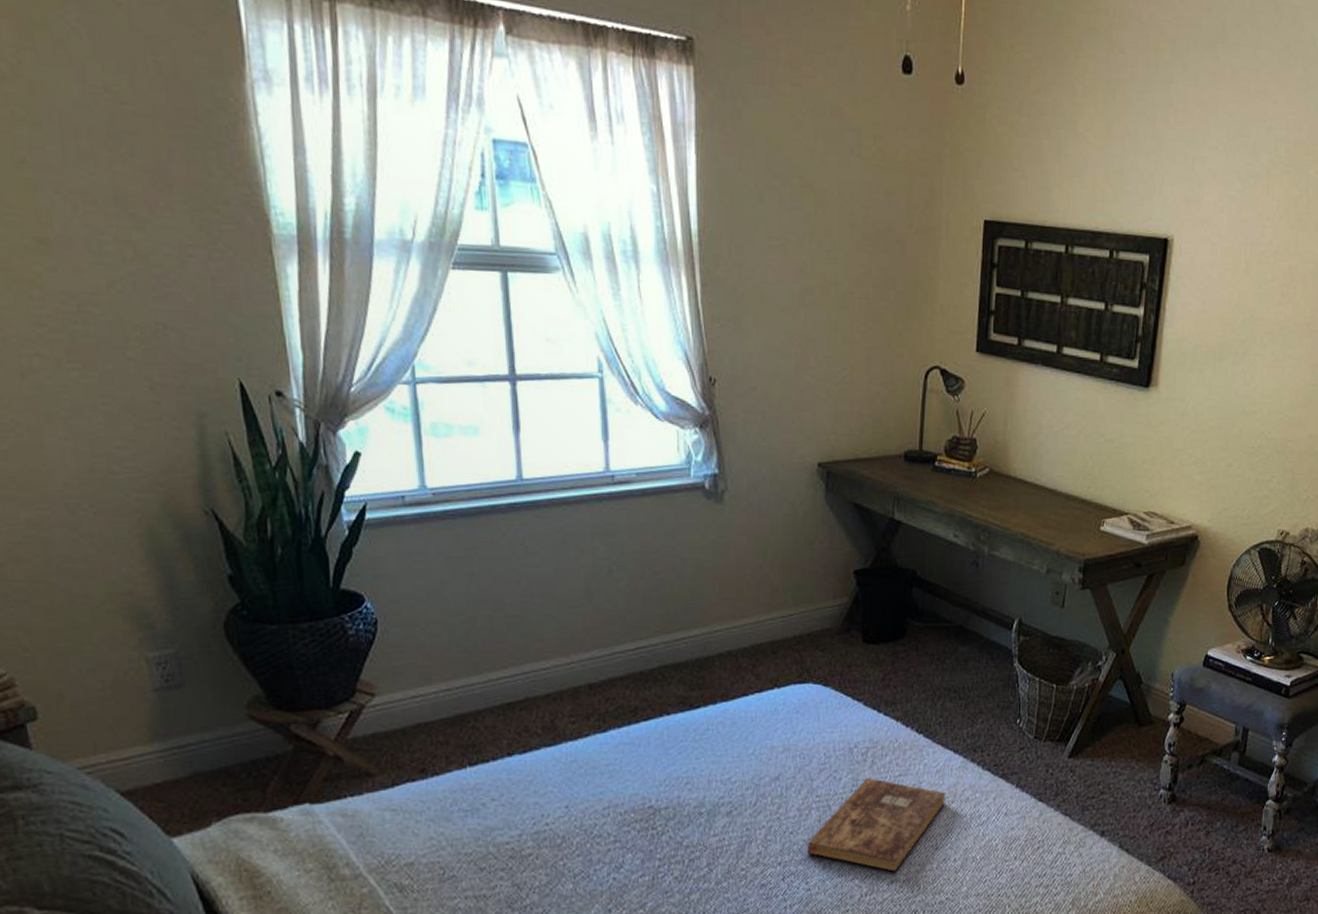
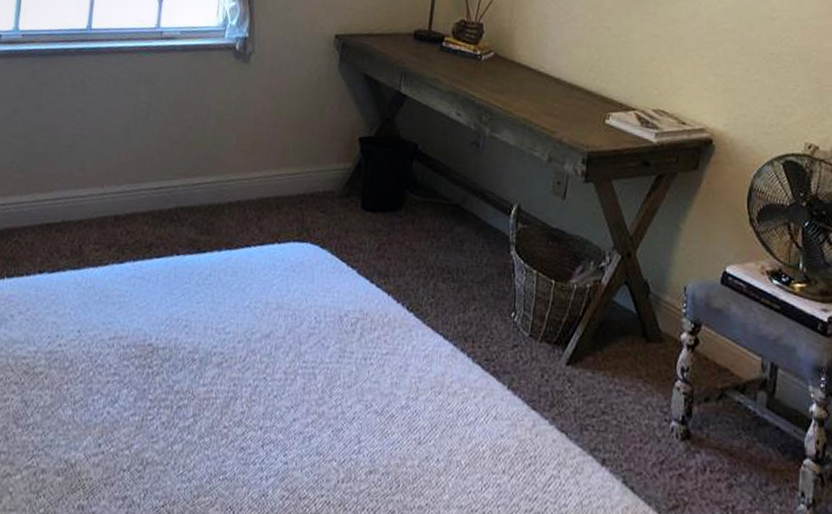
bible: present [807,778,946,872] -> none [289,351,433,461]

